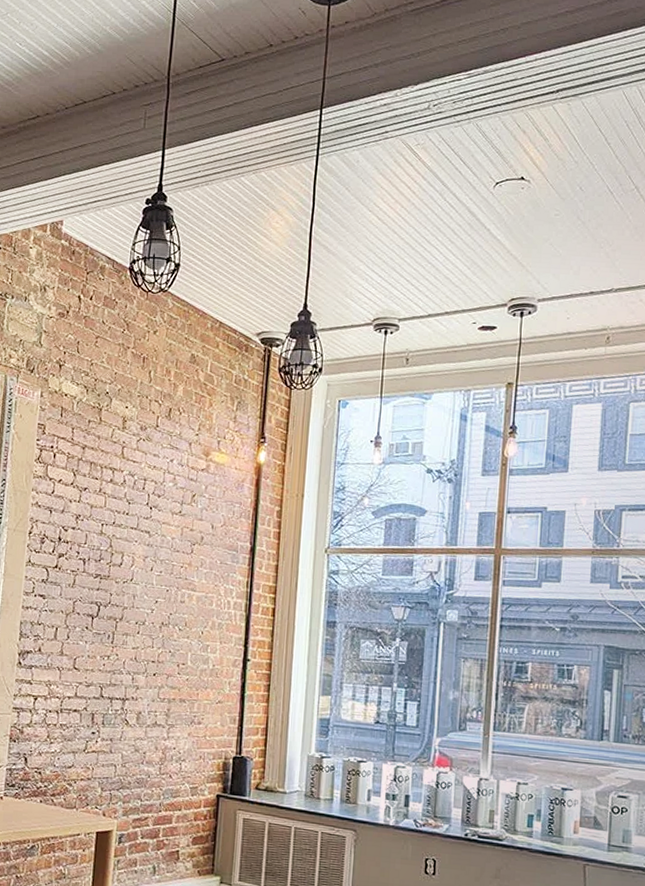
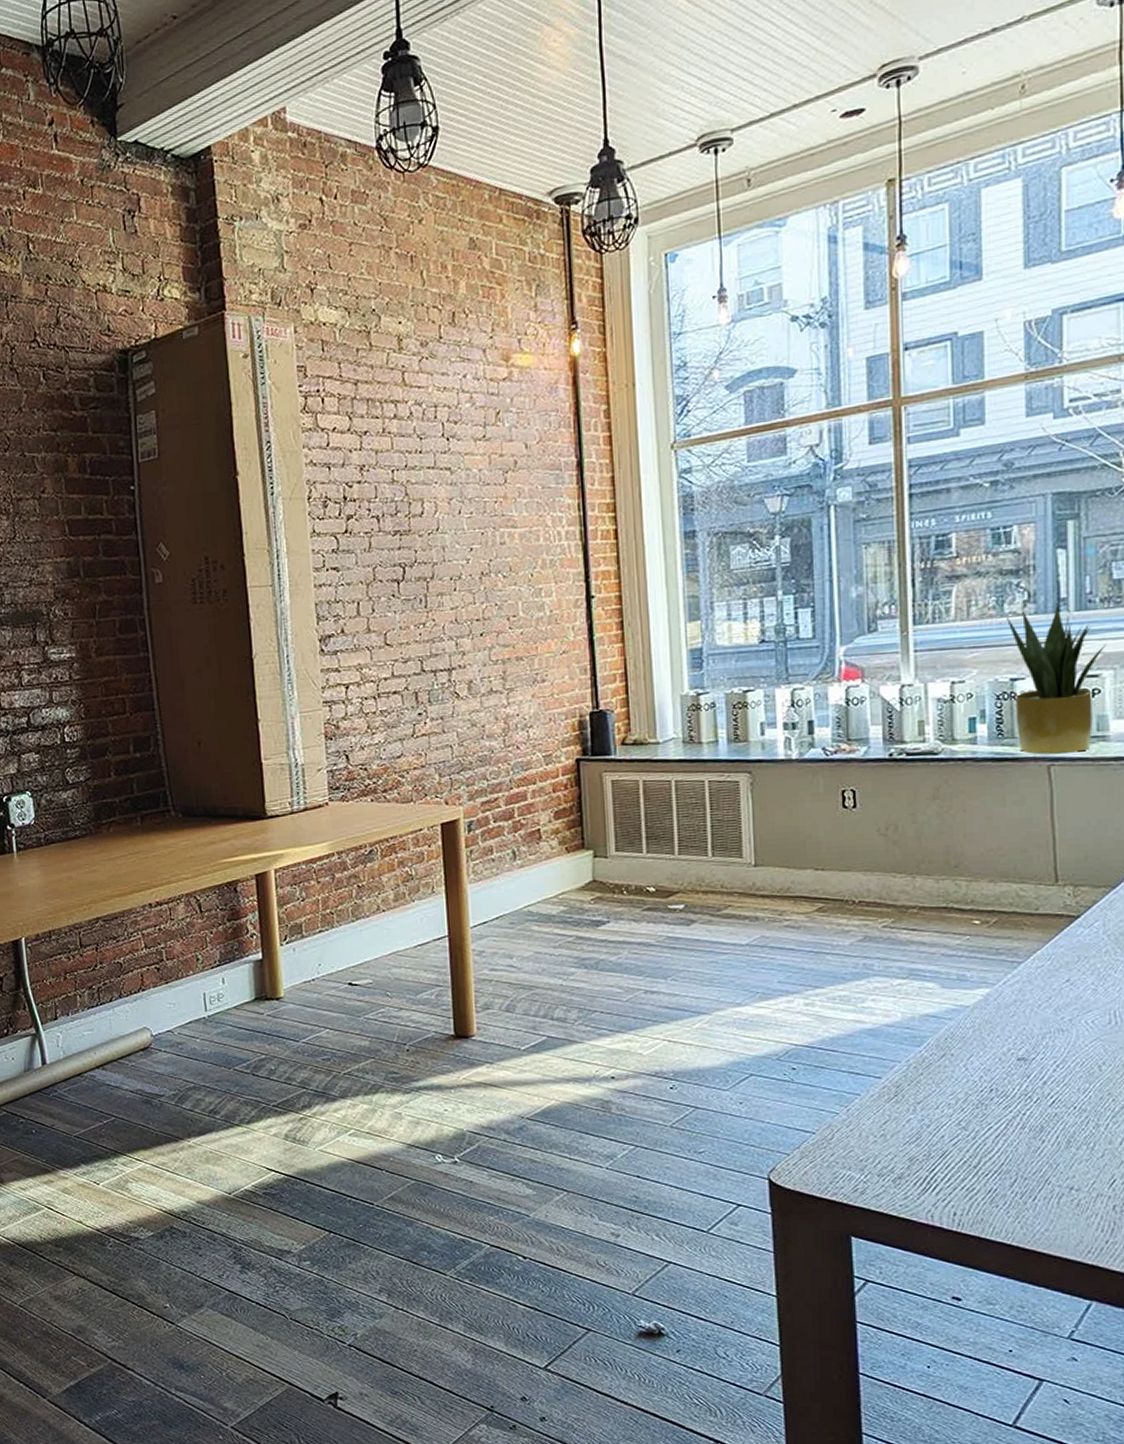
planter: none [563,733,635,858] -> present [1007,603,1107,755]

